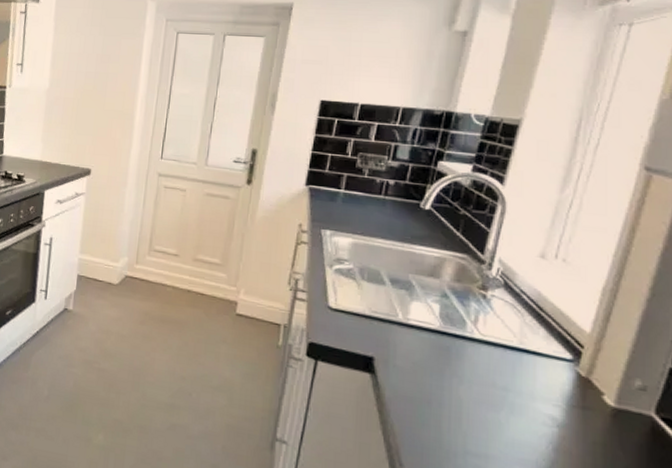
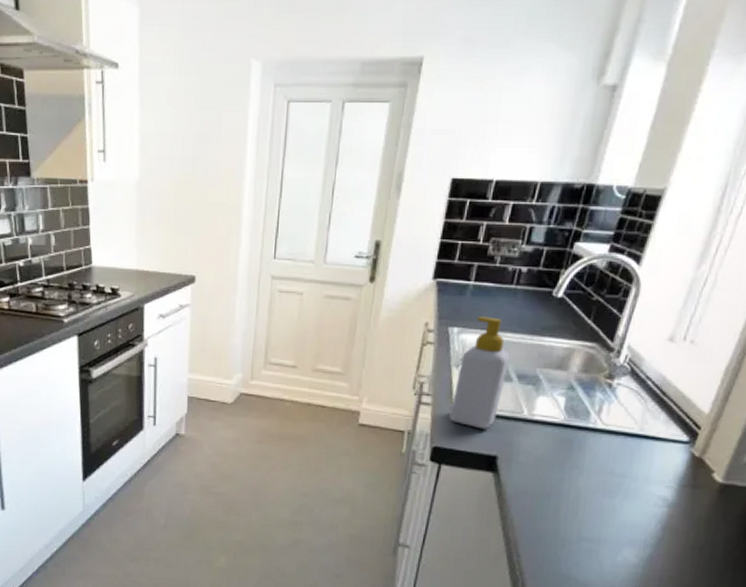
soap bottle: none [324,222,383,330] -> present [449,316,511,430]

